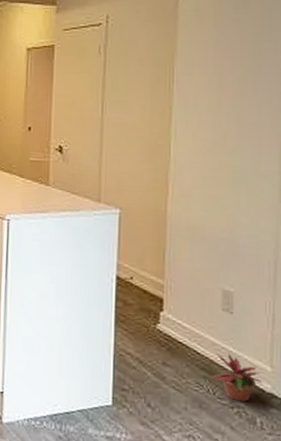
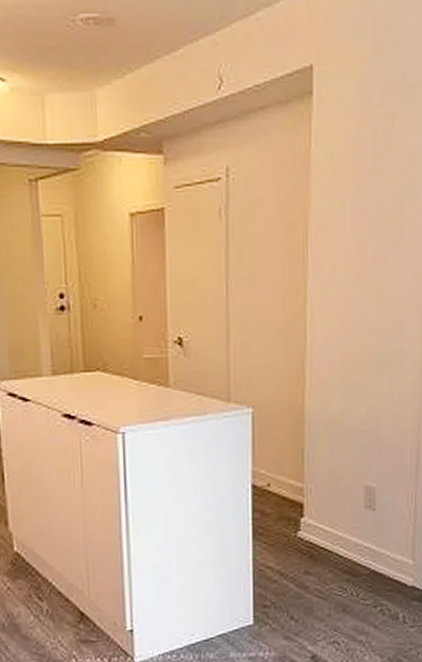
potted plant: present [209,353,263,402] -> none [353,552,405,600]

